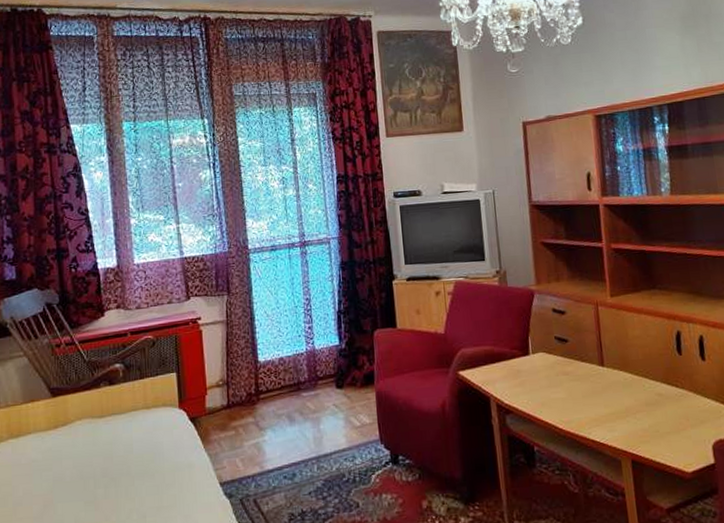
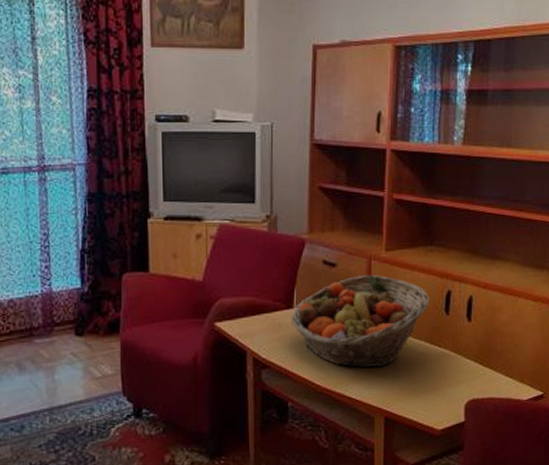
fruit basket: none [528,319,661,411] -> present [290,274,430,368]

